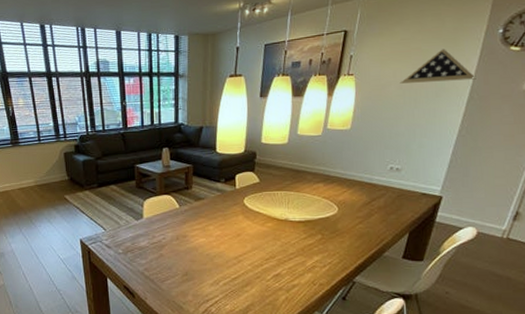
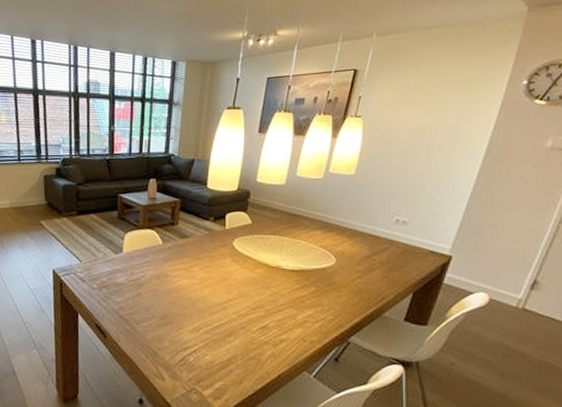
display case: present [400,49,476,84] -> none [411,97,496,132]

